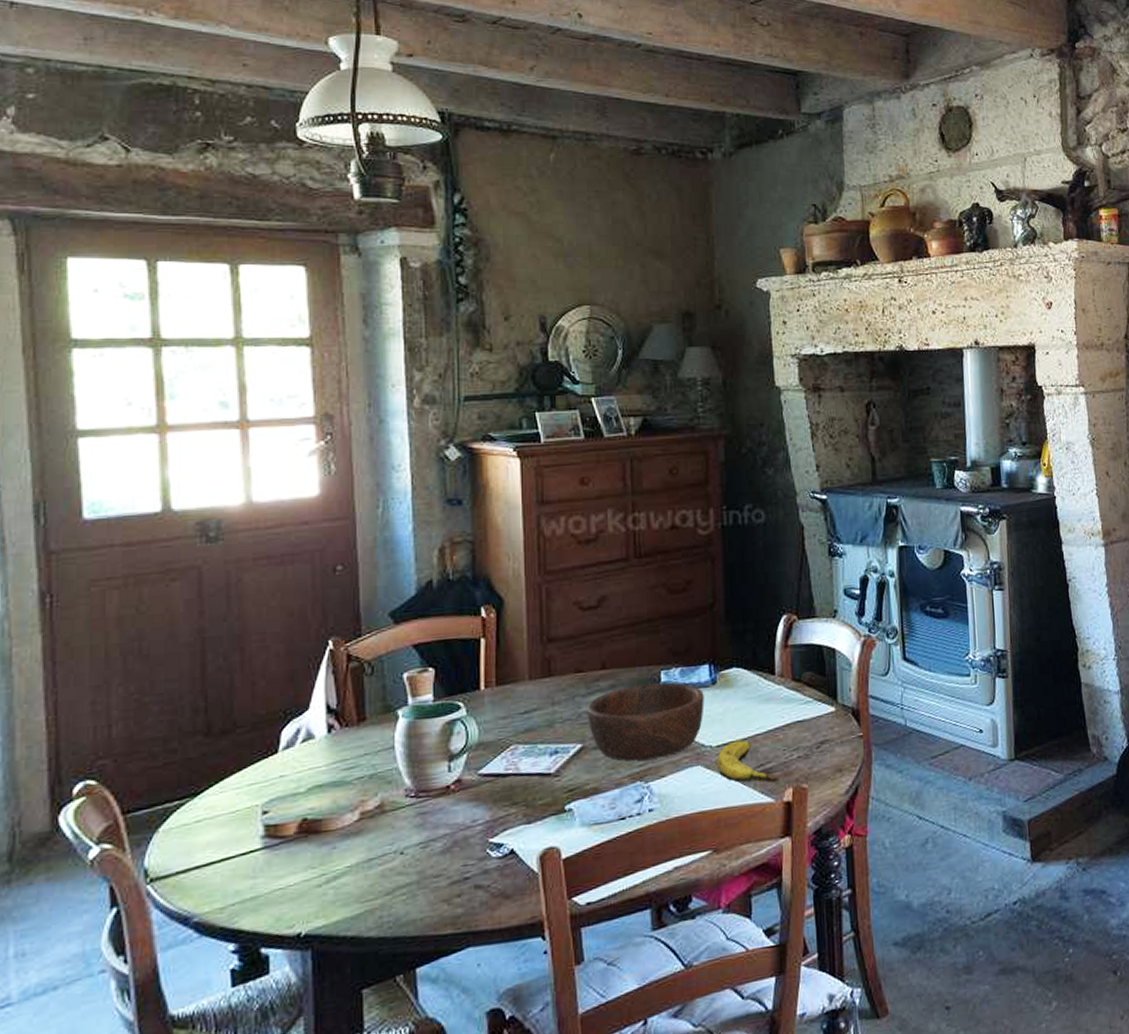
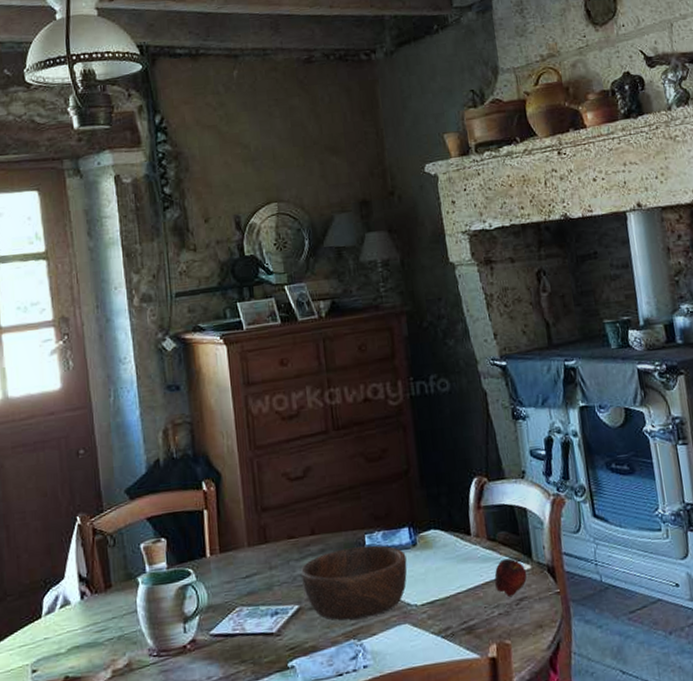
banana: present [717,740,780,782] -> none [422,599,484,639]
apple: none [796,699,831,739] -> present [494,557,527,597]

